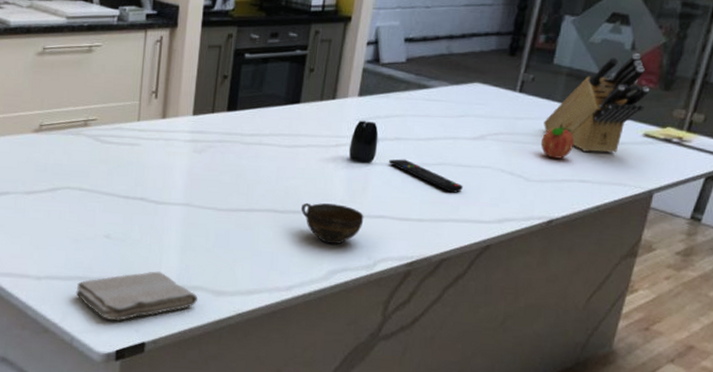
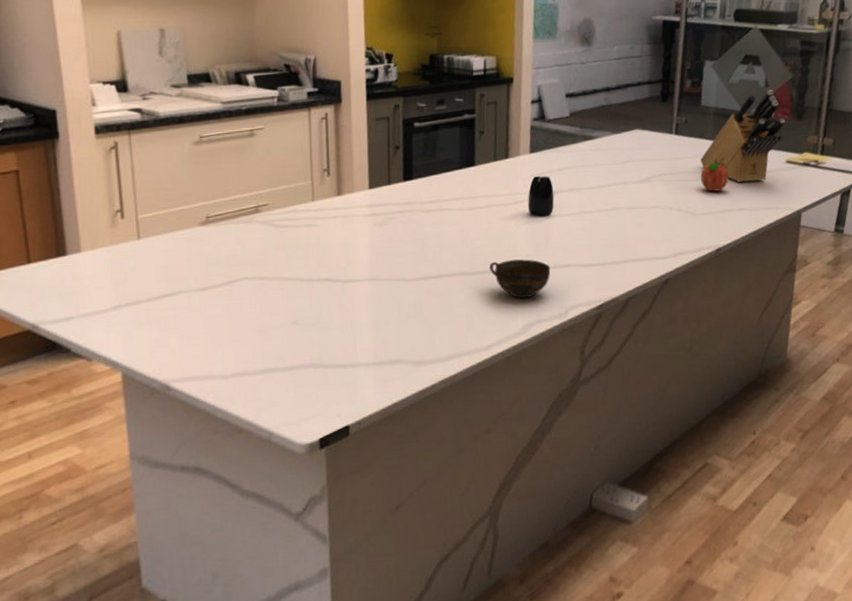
washcloth: present [76,271,198,321] -> none [268,350,399,409]
remote control: present [388,159,463,193] -> none [566,208,638,235]

